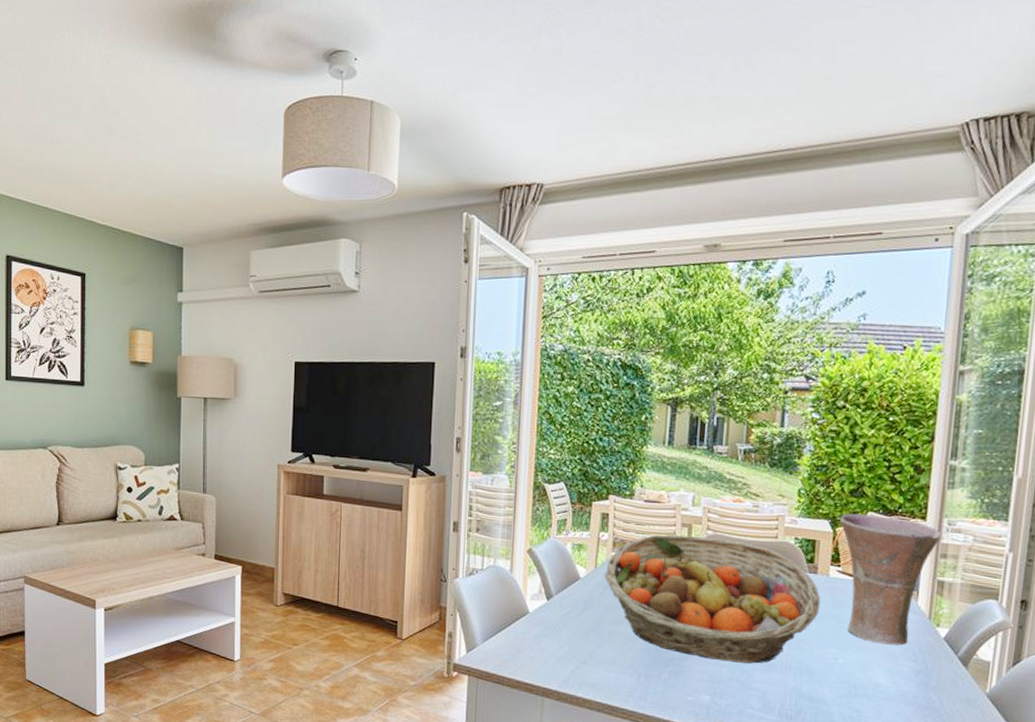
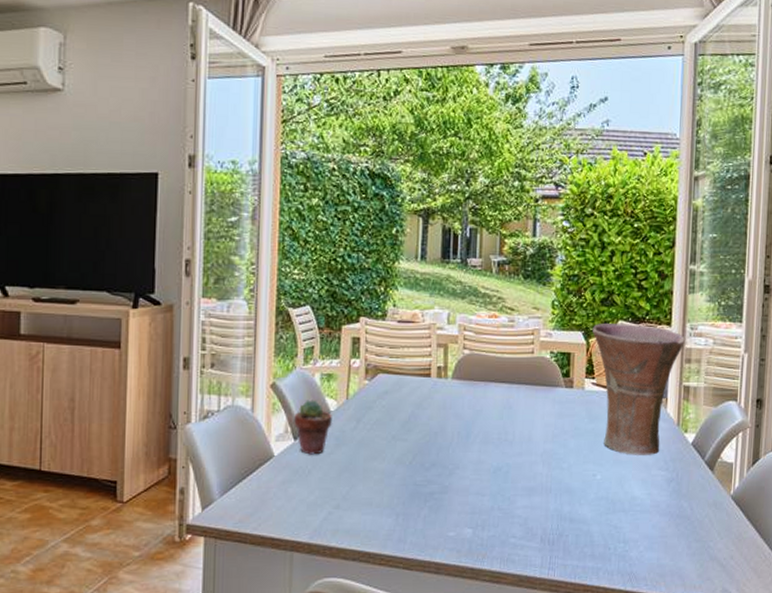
potted succulent: none [547,566,582,615] -> present [294,400,332,455]
fruit basket: present [604,534,821,664] -> none [357,357,578,490]

